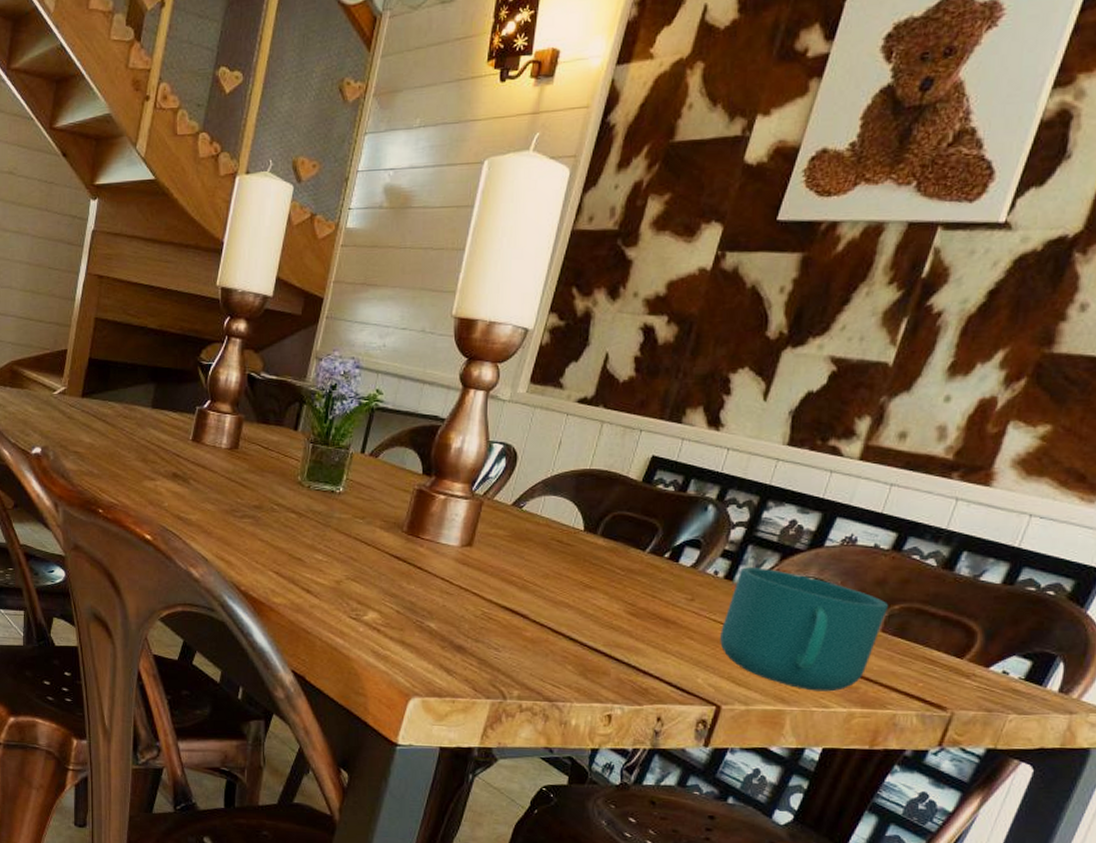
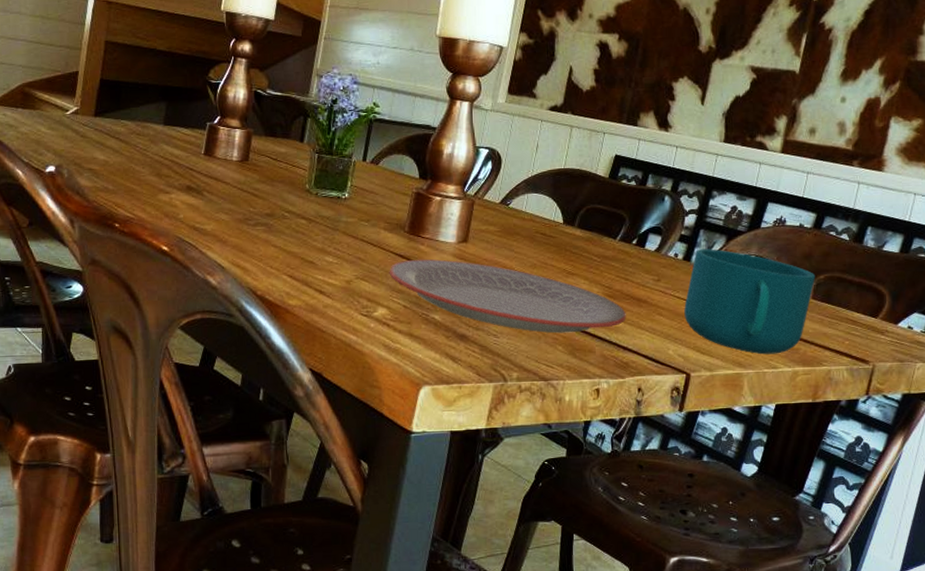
plate: none [383,562,650,652] -> present [389,259,626,334]

